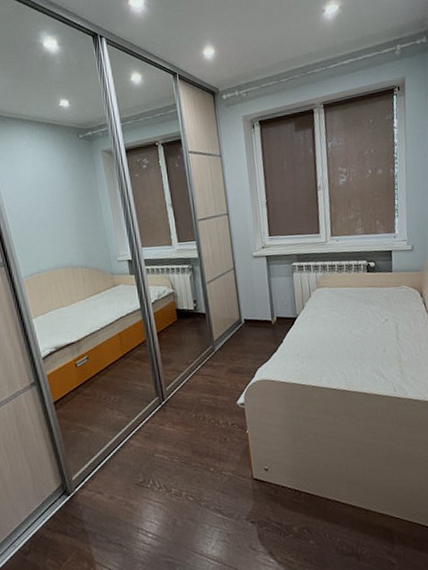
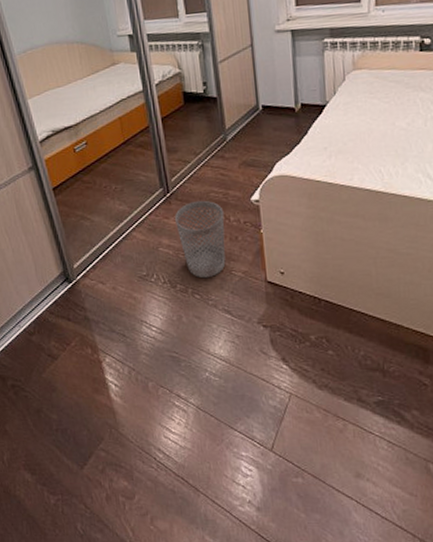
wastebasket: none [169,406,216,480] -> present [175,200,226,278]

